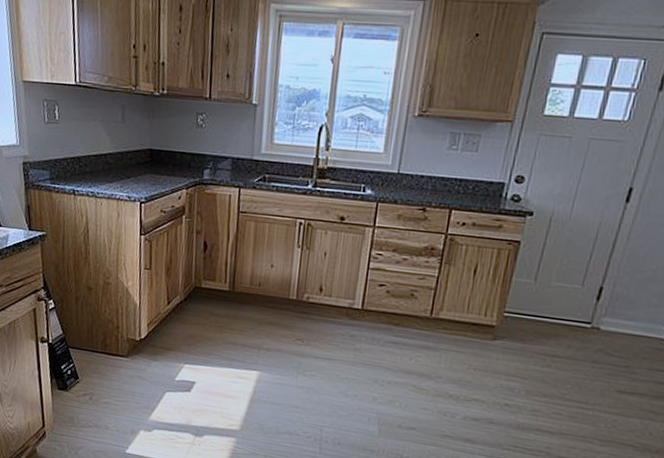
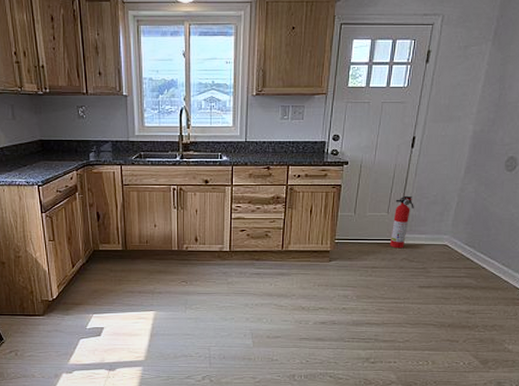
fire extinguisher: none [581,265,622,336] -> present [390,195,414,249]

